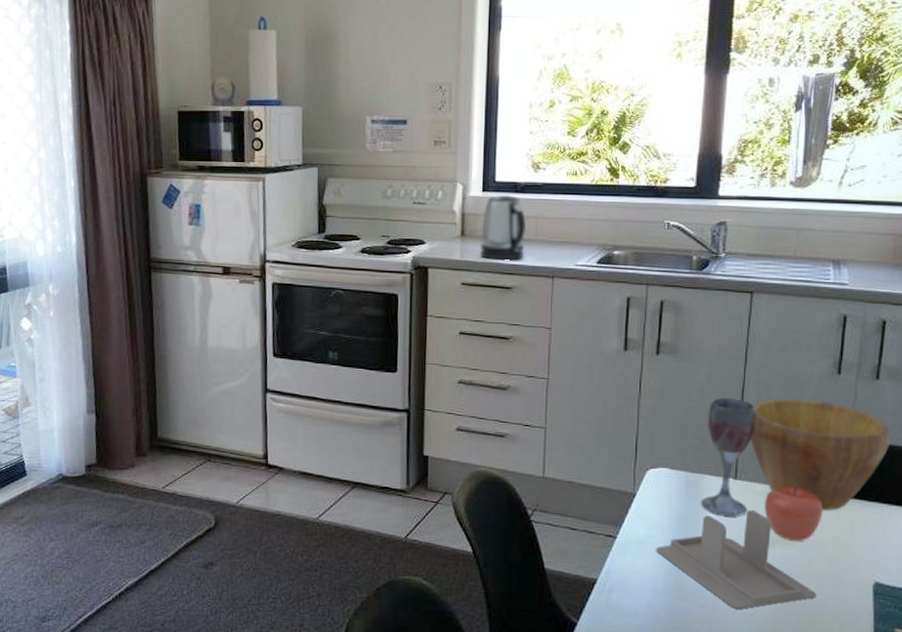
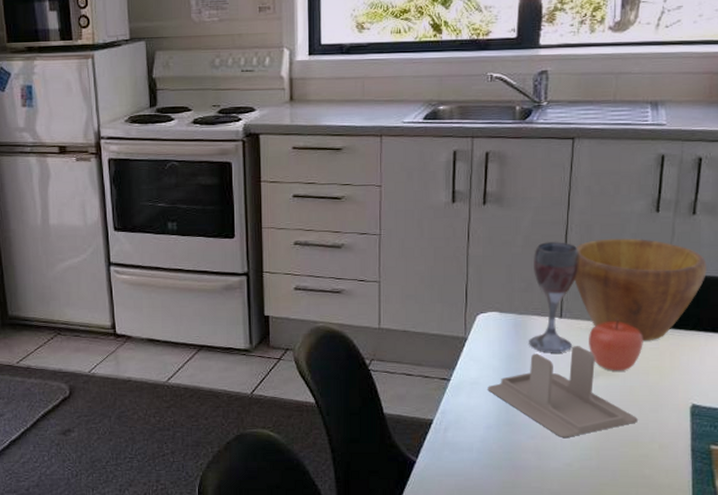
kettle: present [480,194,527,261] -> none [309,57,354,123]

